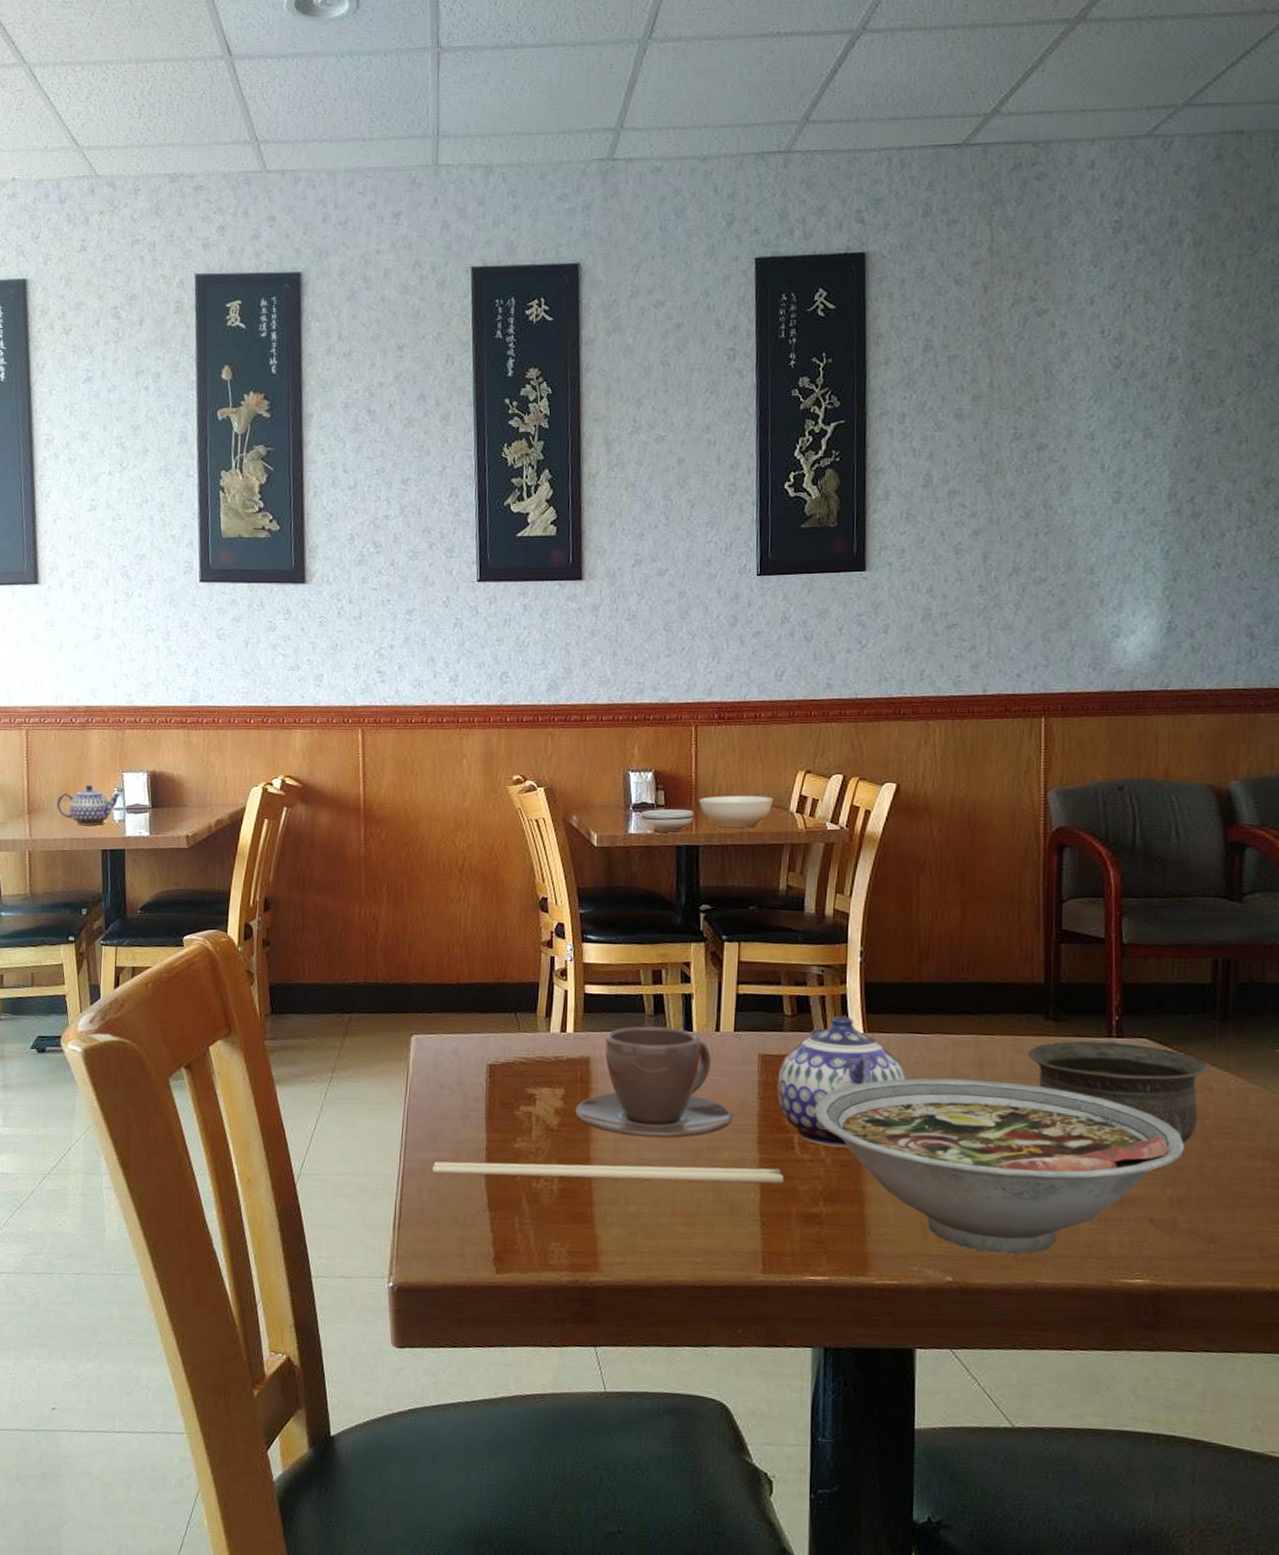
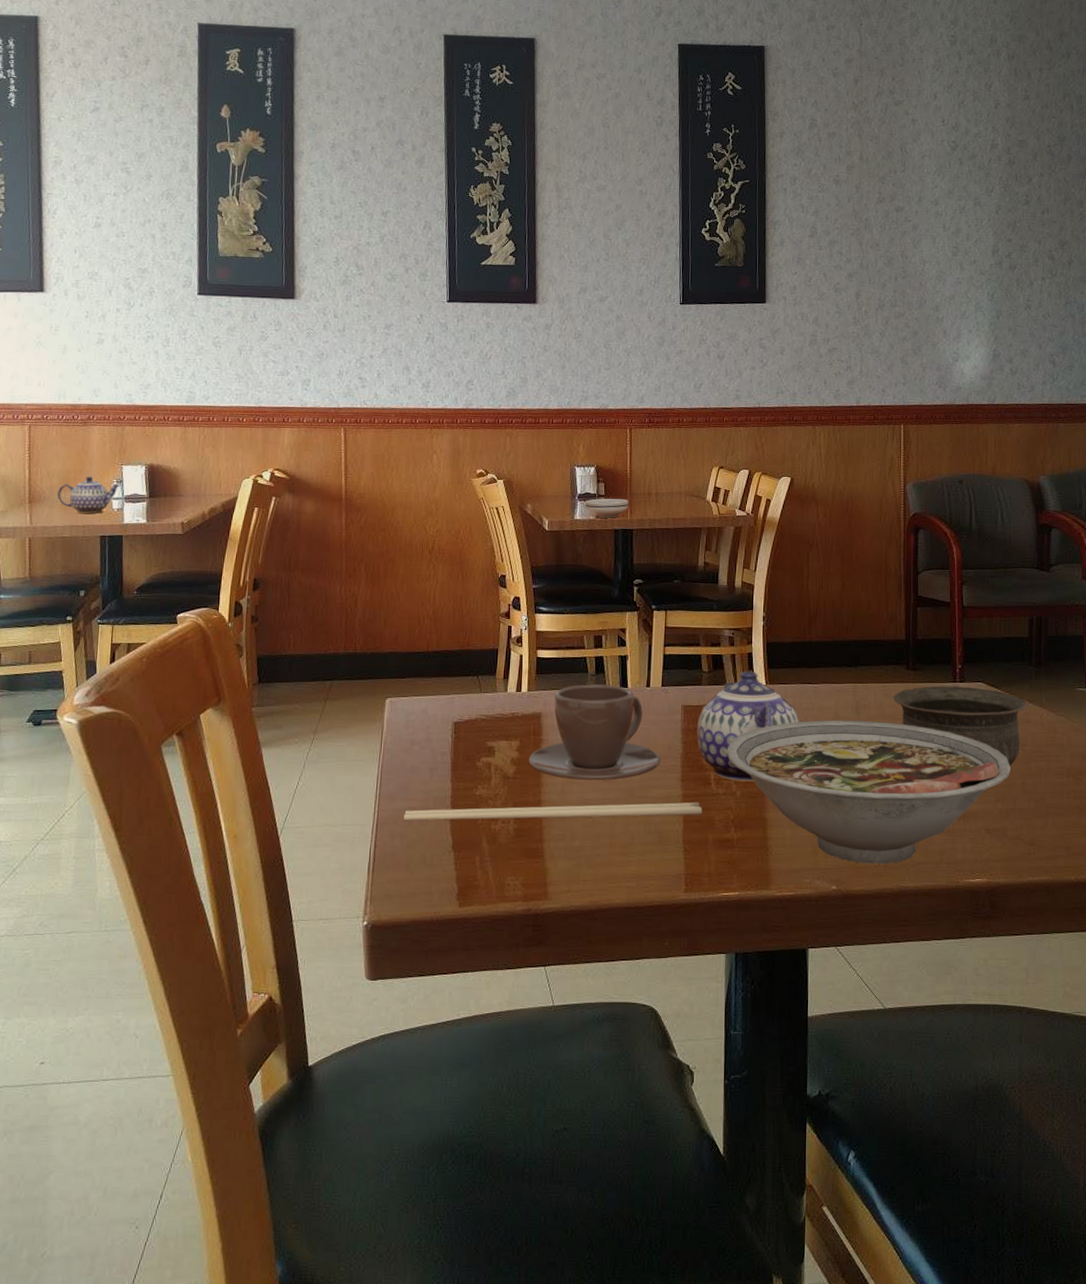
bowl: present [698,795,774,828] -> none [632,487,694,515]

